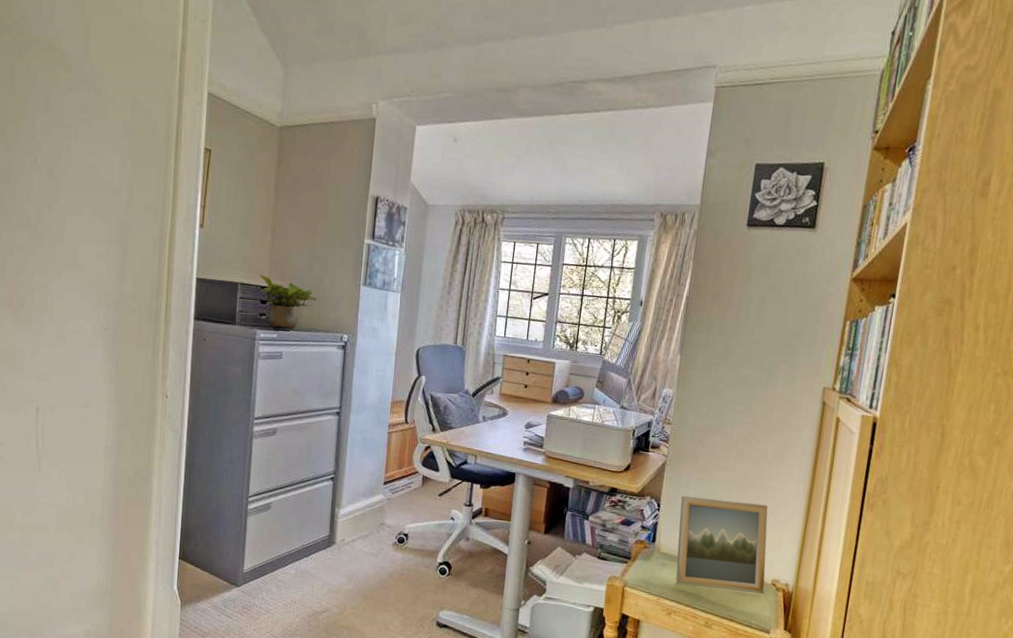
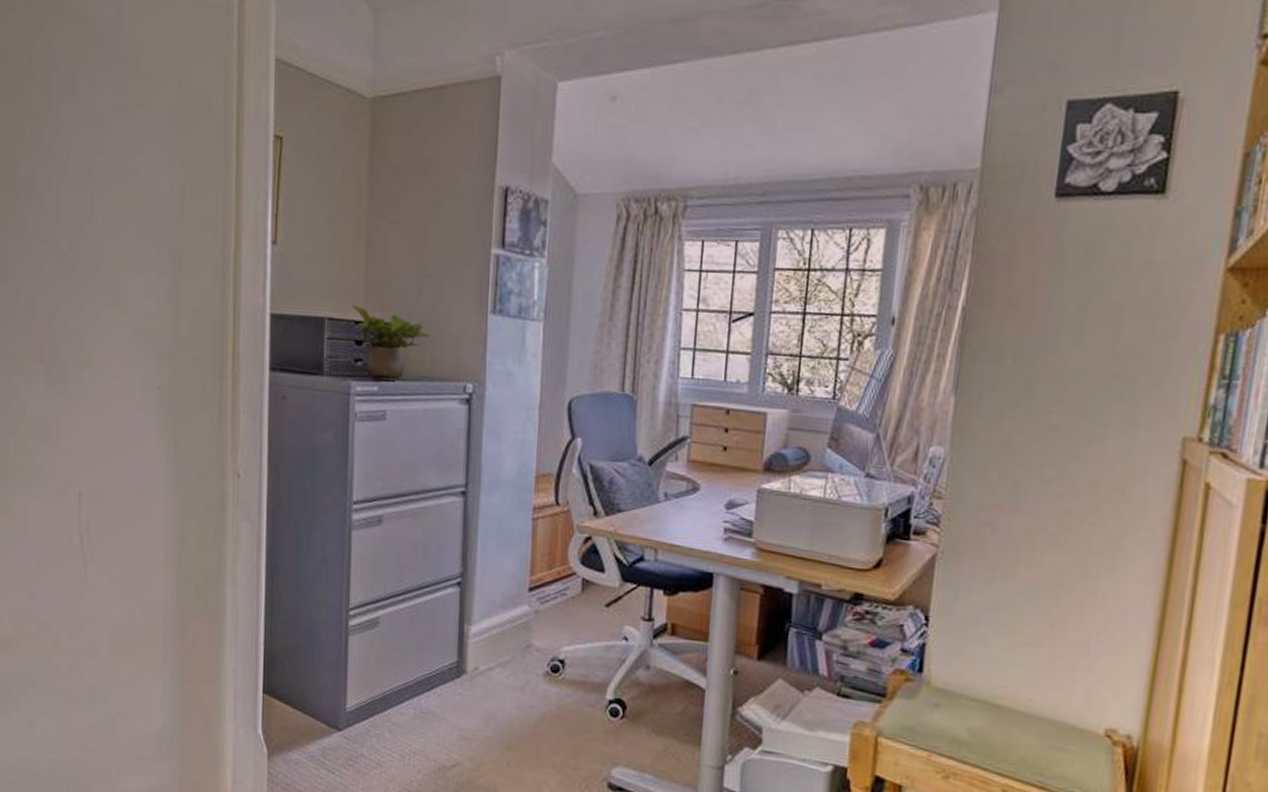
picture frame: present [675,495,768,594] -> none [954,603,1098,750]

